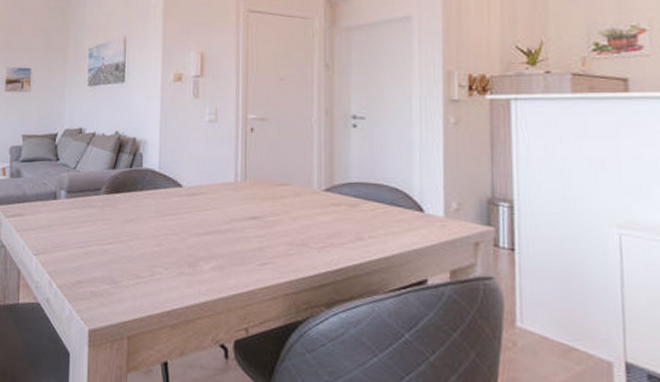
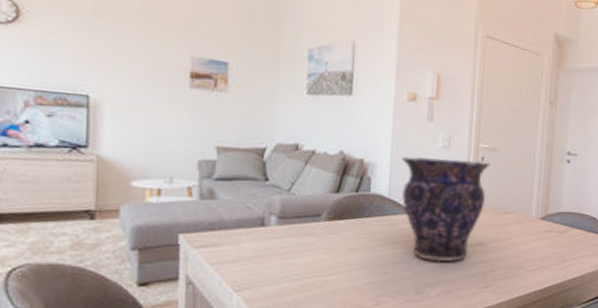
vase: none [170,131,261,235] -> present [401,156,491,262]

